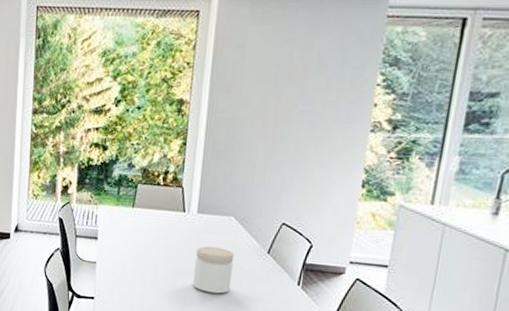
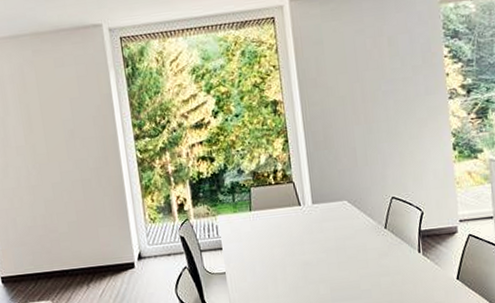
jar: present [192,246,235,294] -> none [319,232,359,279]

